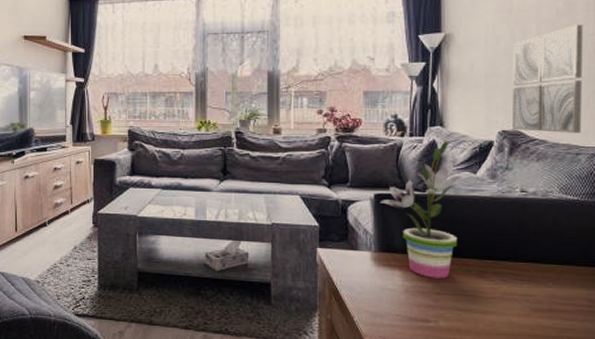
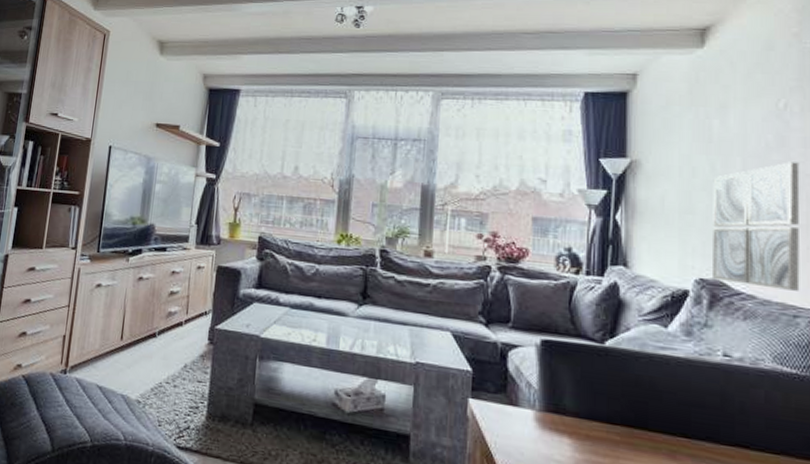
potted plant: present [380,141,462,279] -> none [548,284,649,455]

